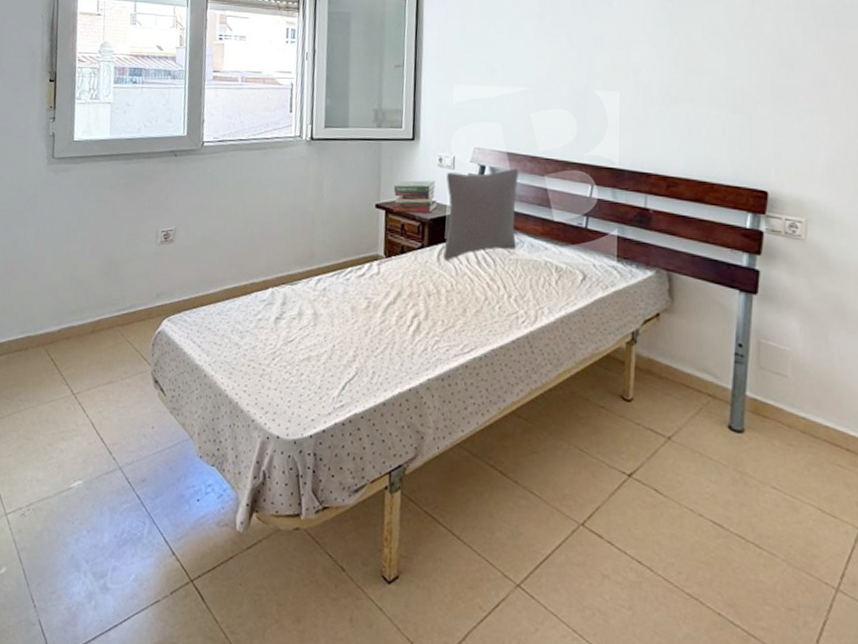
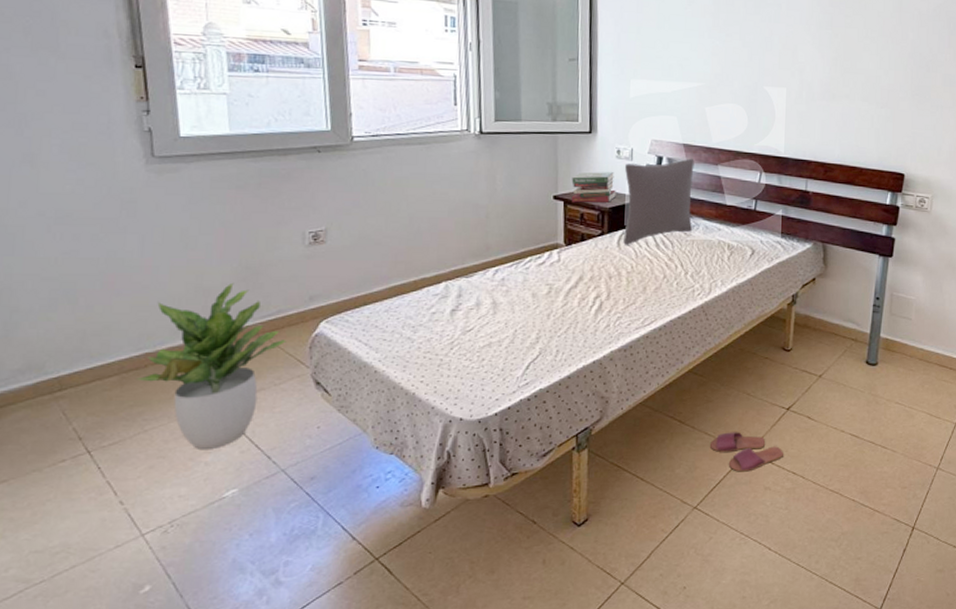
potted plant: none [19,275,135,437] -> present [137,282,286,449]
slippers: none [536,494,625,550] -> present [710,432,783,472]

